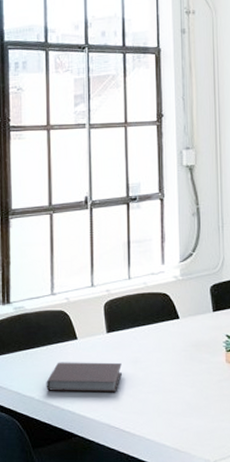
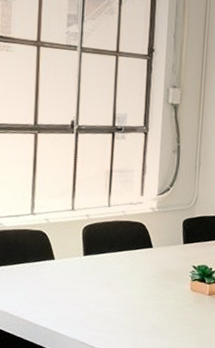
notebook: present [46,362,122,393] -> none [20,280,96,312]

